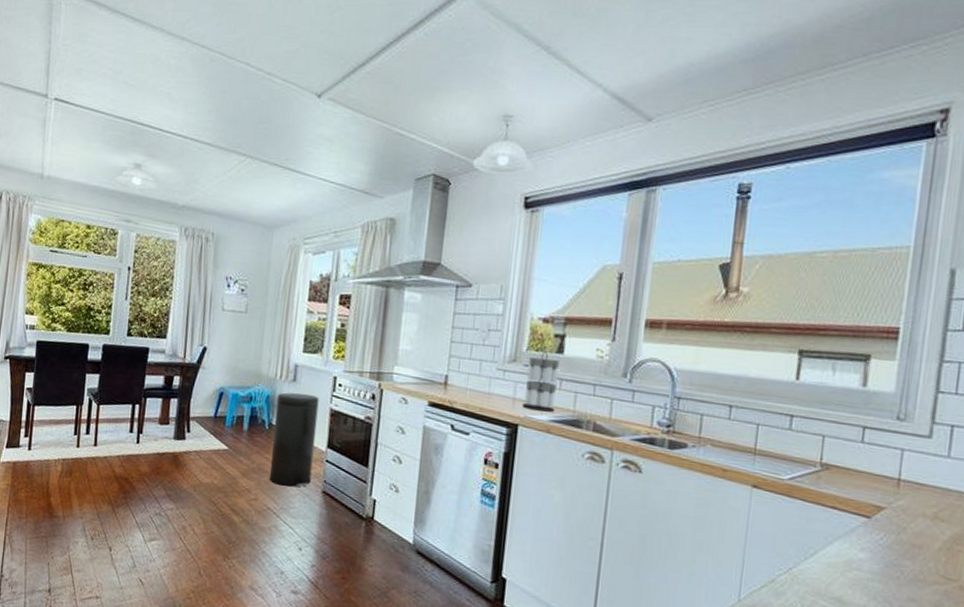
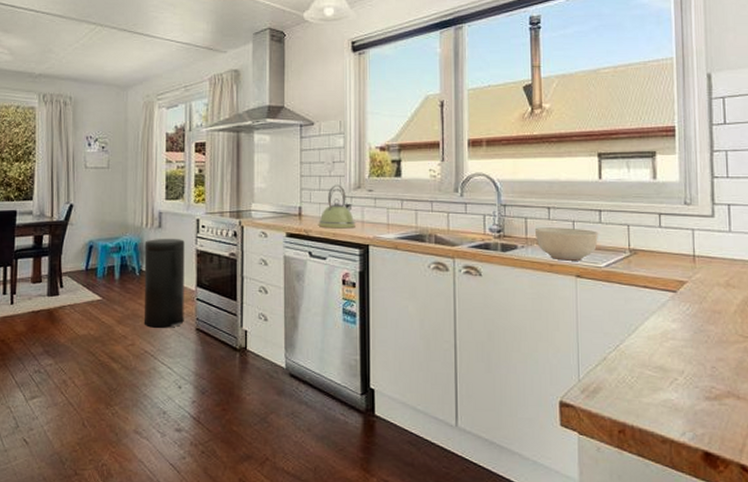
kettle: none [464,355,506,405] -> present [318,185,355,229]
spice rack: present [523,351,561,413] -> none [371,176,400,232]
bowl: none [710,426,787,470] -> present [534,227,599,261]

